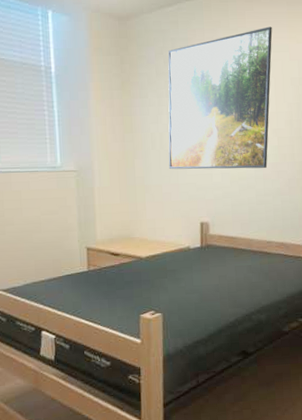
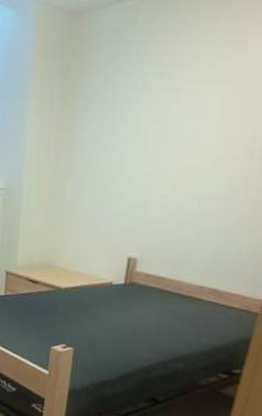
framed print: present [168,26,273,170] -> none [102,28,252,203]

